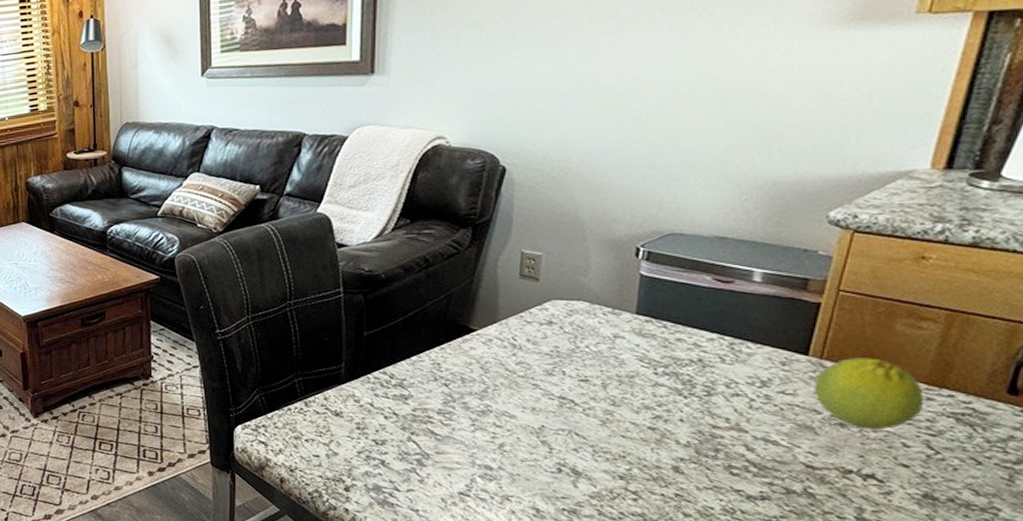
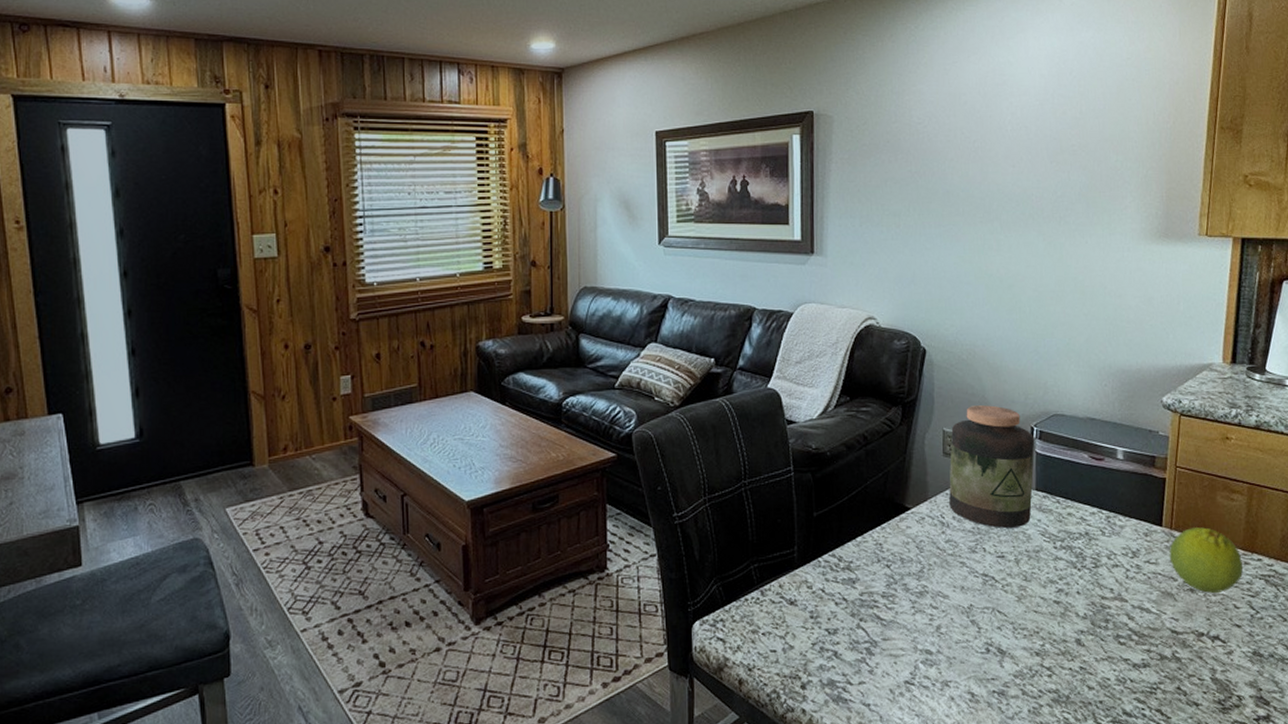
jar: none [524,225,640,352] -> present [949,405,1035,528]

